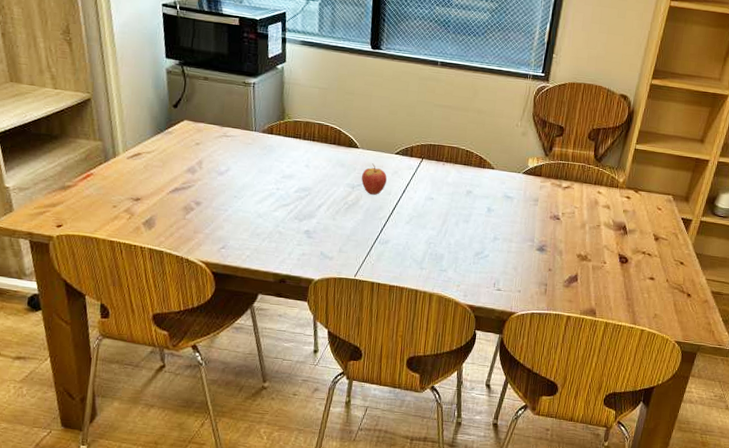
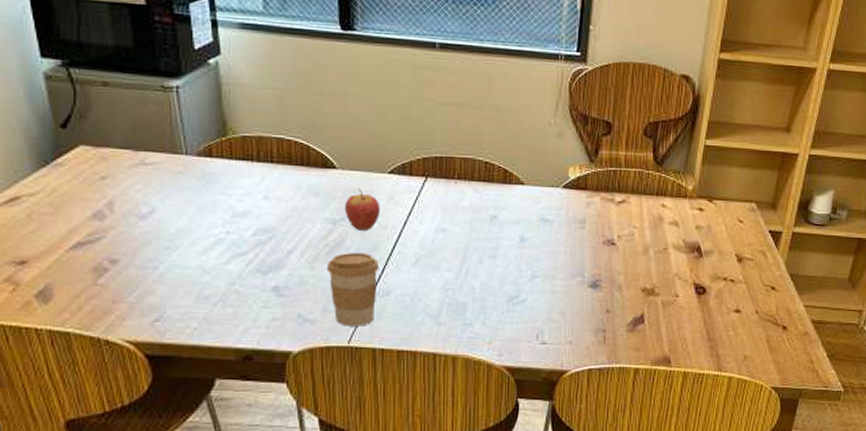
coffee cup: none [344,210,382,265] -> present [326,253,379,327]

